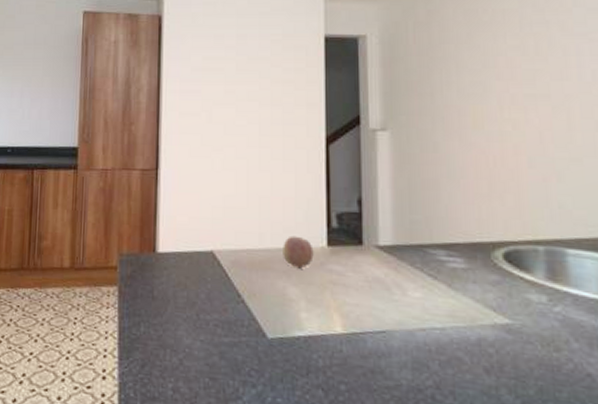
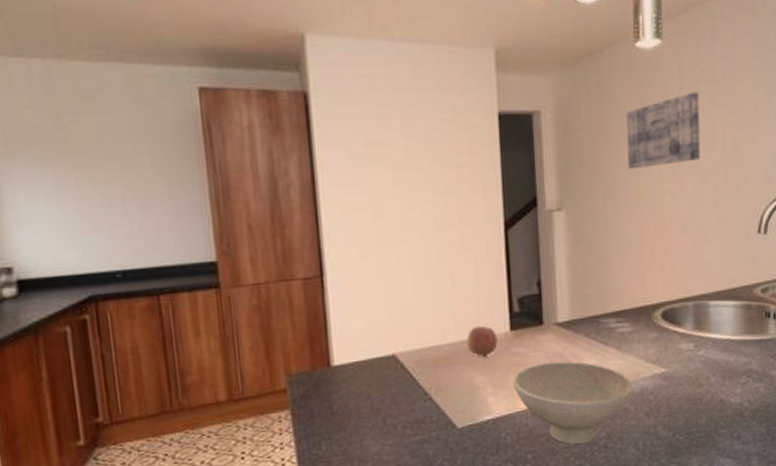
bowl: none [327,286,469,388] -> present [512,361,634,445]
wall art: none [459,20,549,96] -> present [626,91,700,170]

